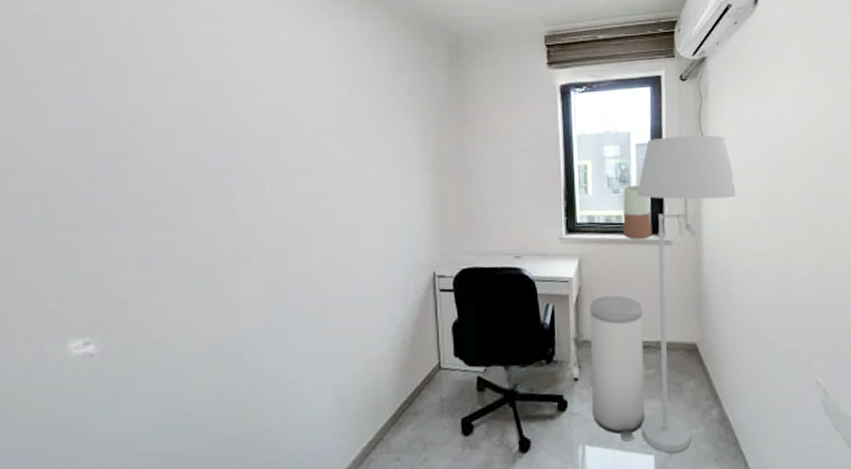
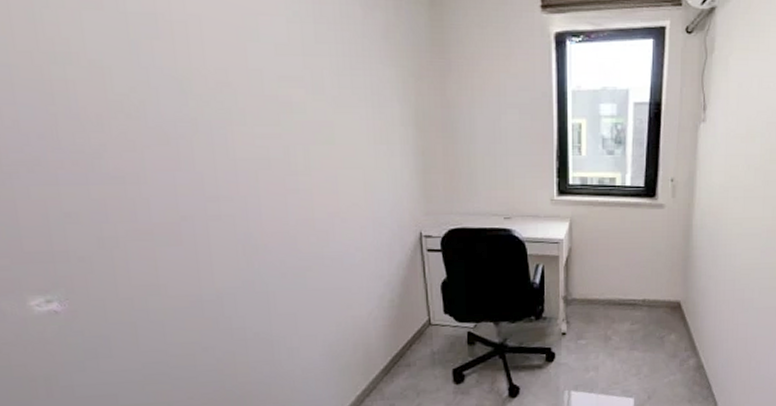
pedal bin: present [589,295,645,442] -> none [578,256,631,387]
vase: present [622,185,652,240] -> none [616,147,646,203]
floor lamp: present [637,136,738,453] -> none [624,96,734,396]

